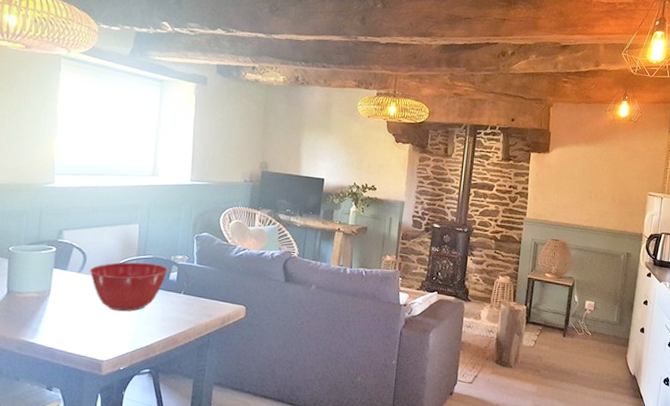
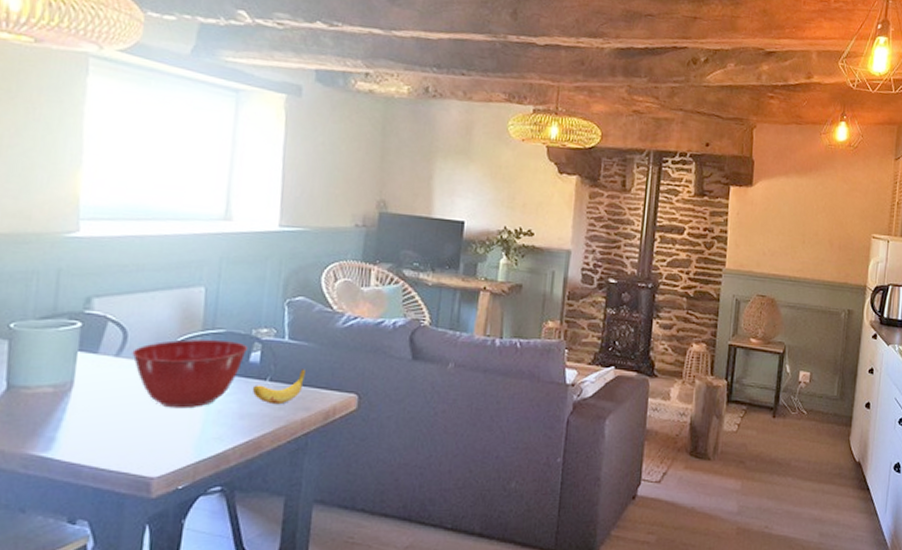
banana: none [171,286,208,312] -> present [252,369,305,405]

